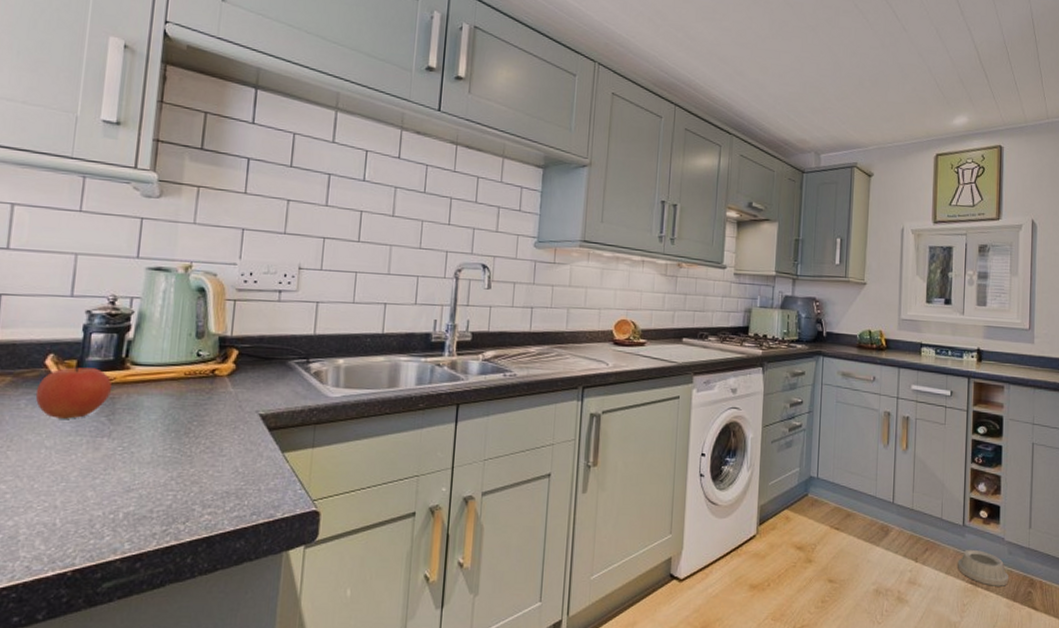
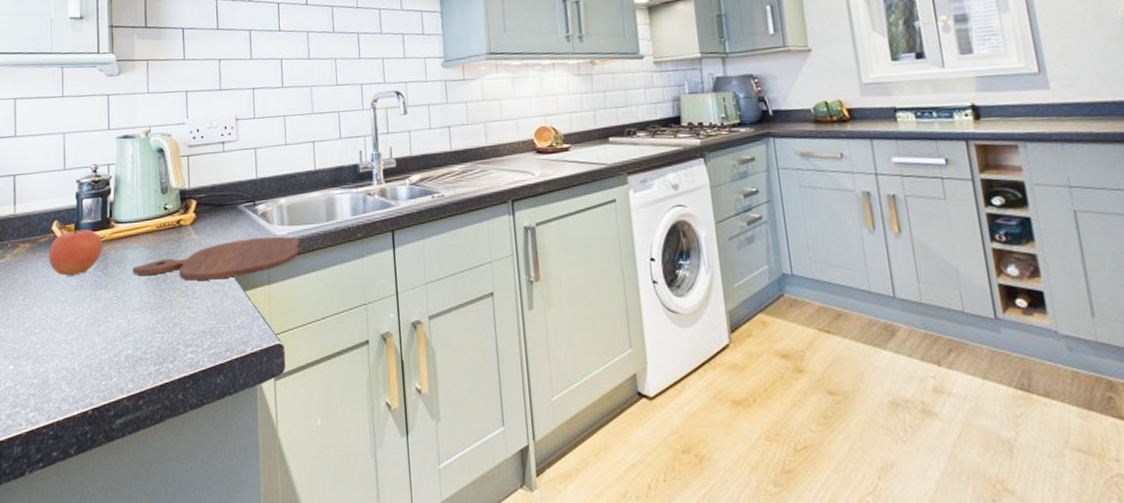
cutting board: none [147,397,354,438] -> present [132,236,300,281]
pet bowl: present [958,549,1010,586] -> none [997,346,1077,392]

